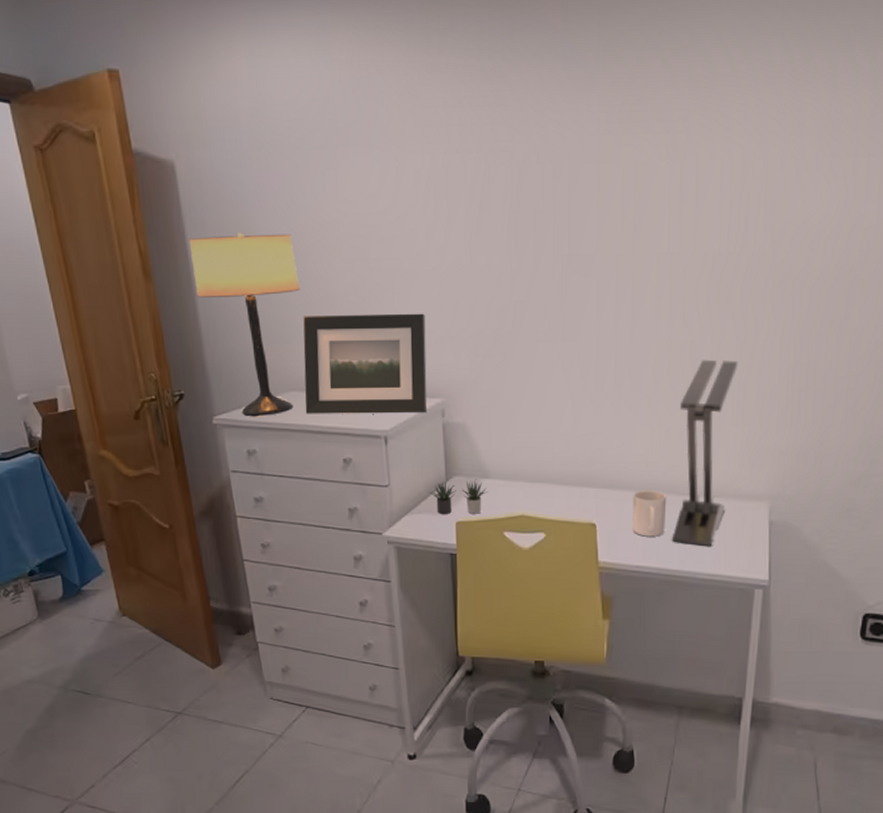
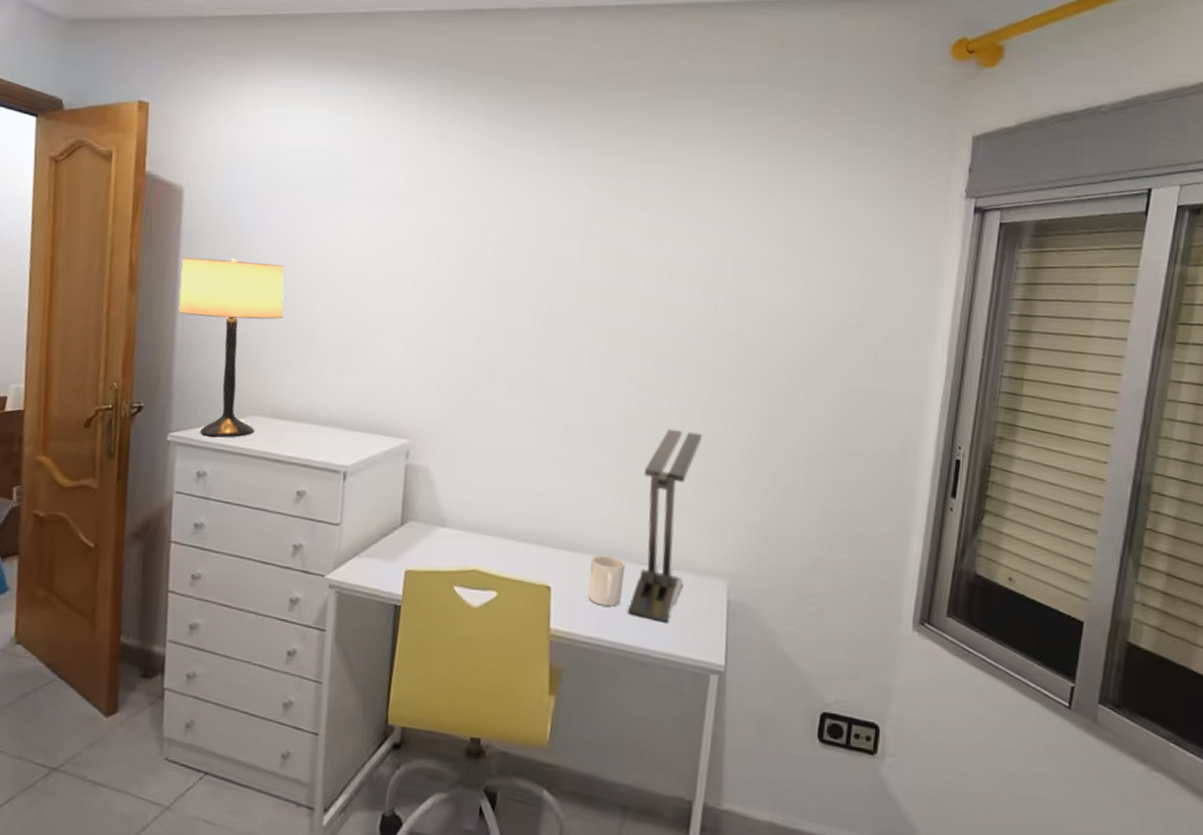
picture frame: present [303,313,428,414] -> none [266,343,403,453]
succulent plant: present [430,480,488,514] -> none [382,525,443,564]

